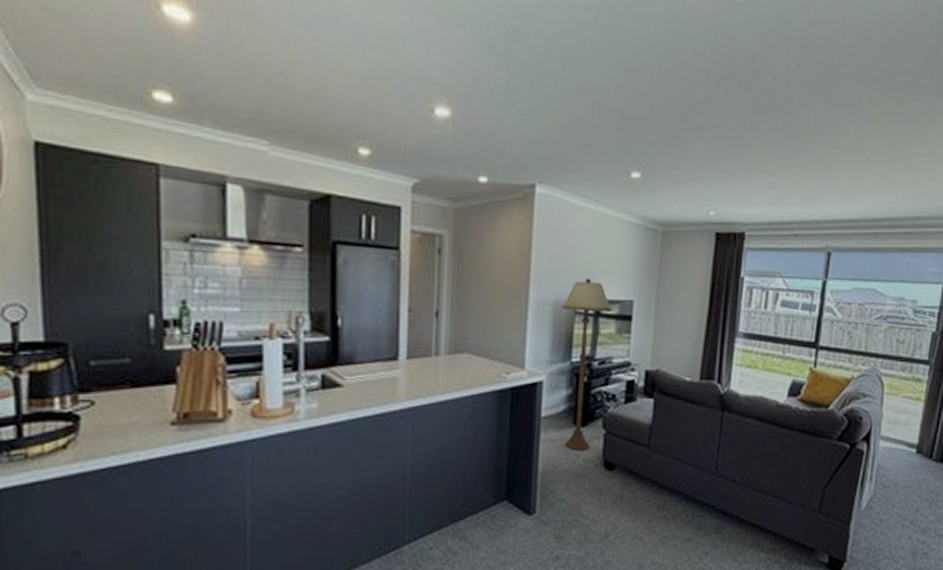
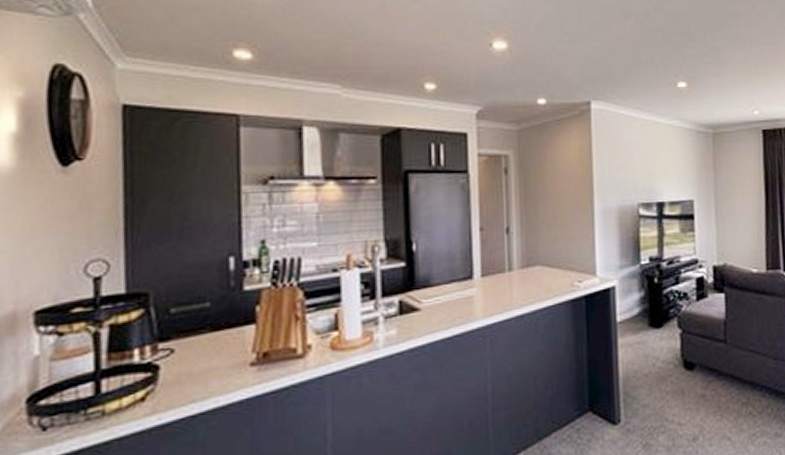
floor lamp: present [562,277,611,452] -> none [626,182,674,354]

